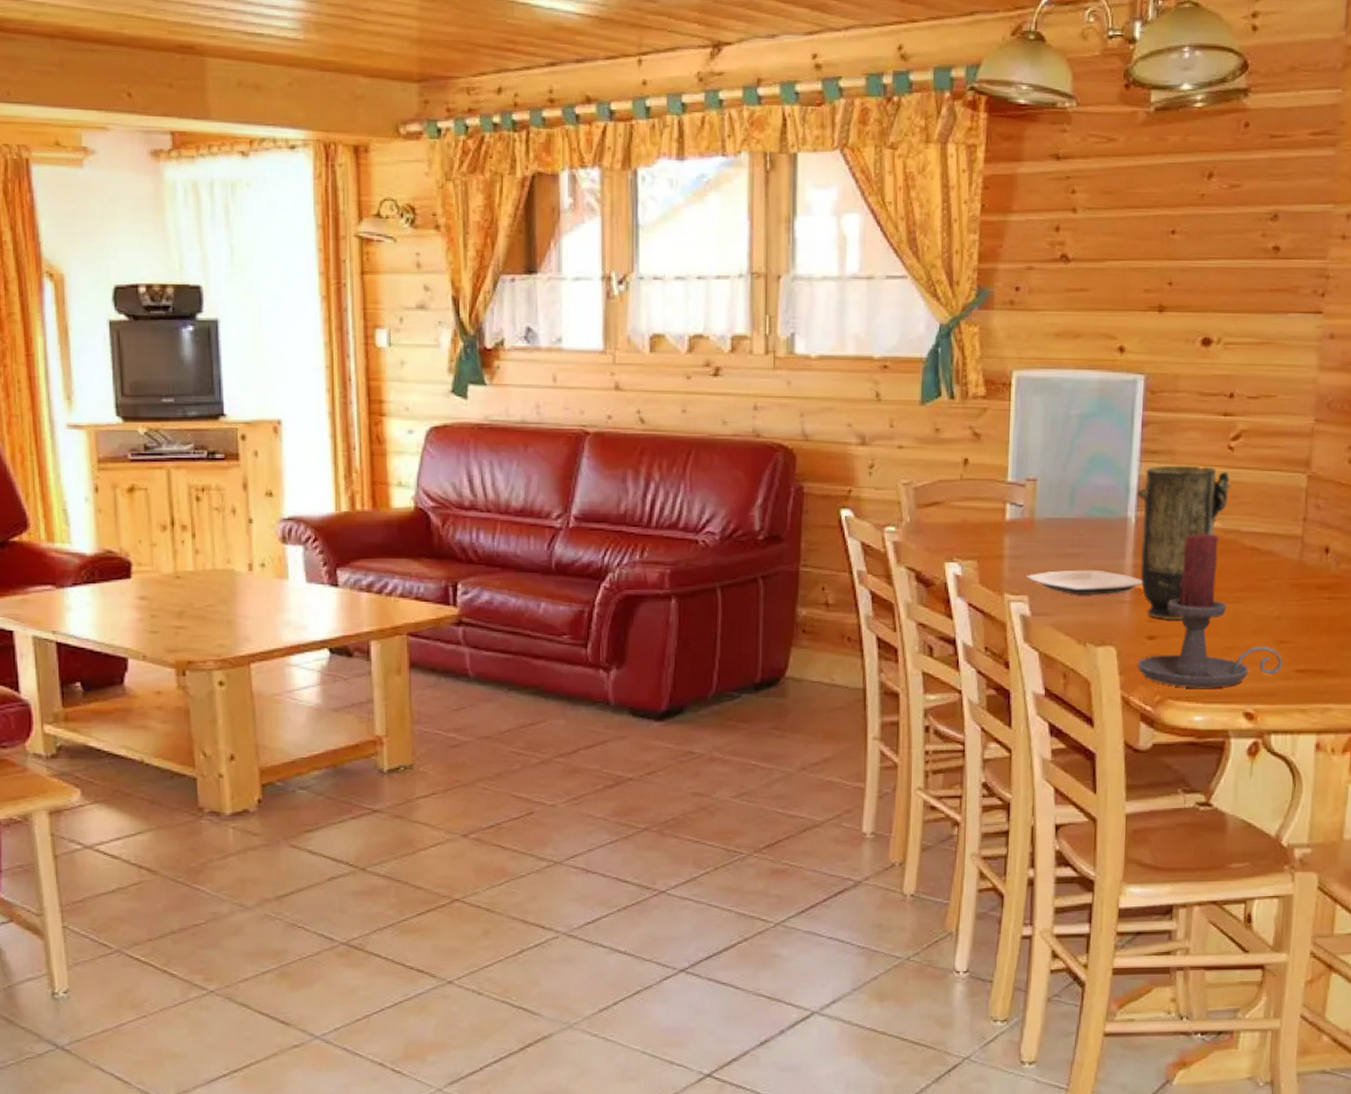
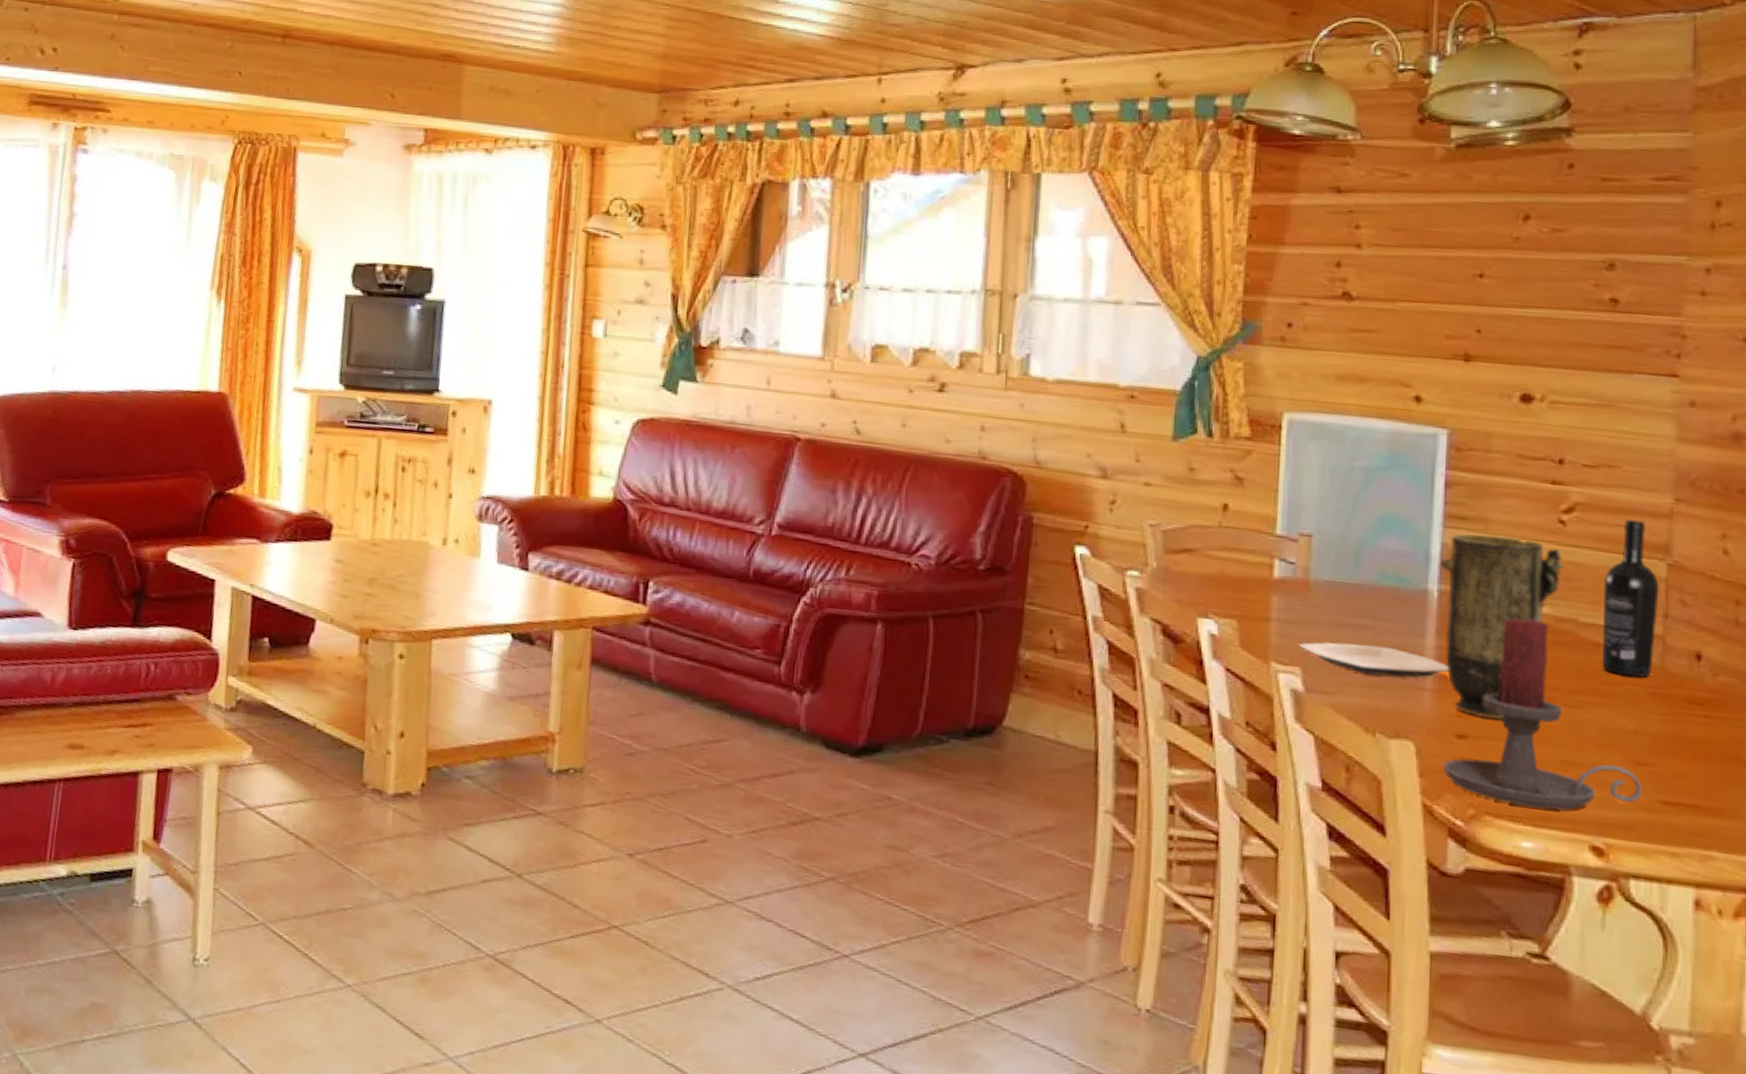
wine bottle: none [1257,441,1301,572] -> present [1603,519,1660,678]

